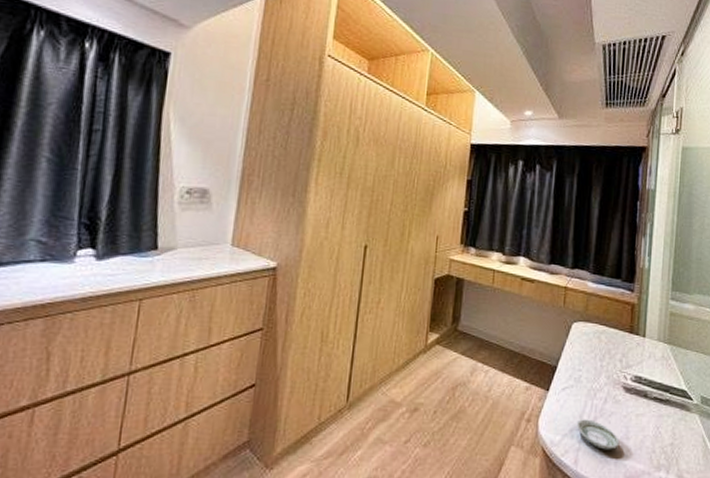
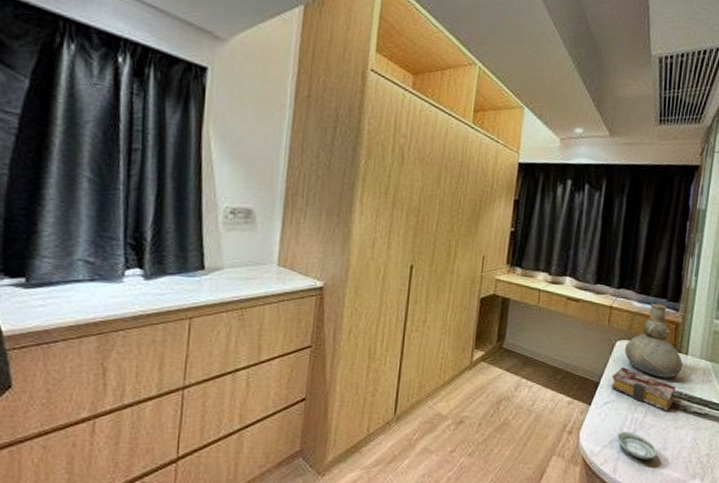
book: none [568,350,635,397] -> present [611,367,675,411]
vase: none [581,282,641,362] -> present [625,302,683,378]

